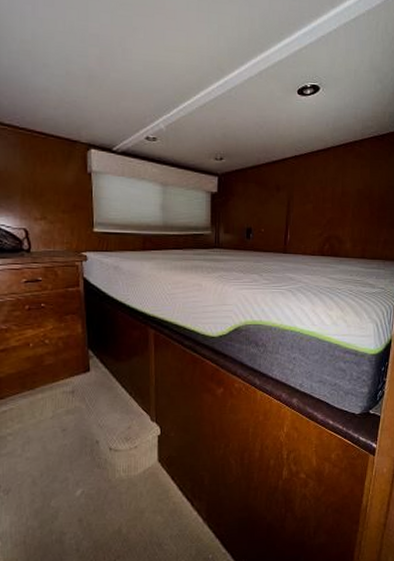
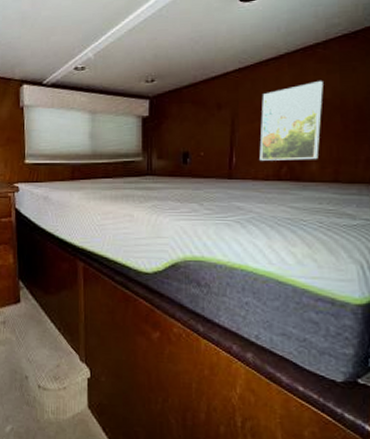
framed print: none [308,173,358,240] -> present [259,81,323,161]

